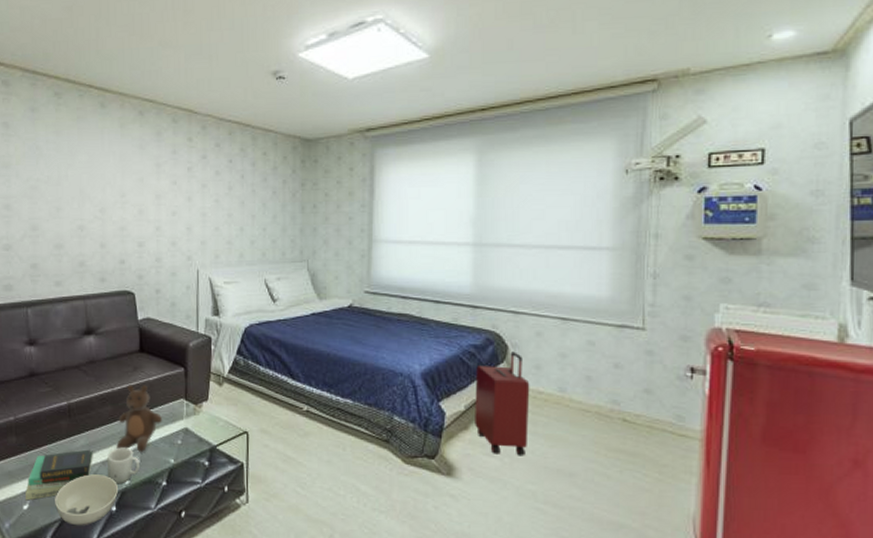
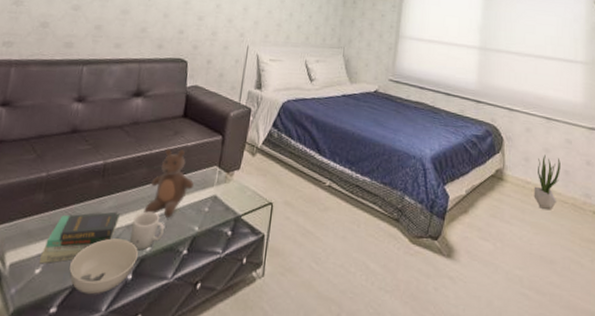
suitcase: present [475,351,530,456] -> none [473,143,520,242]
potted plant: none [547,361,581,421] -> present [533,155,561,211]

